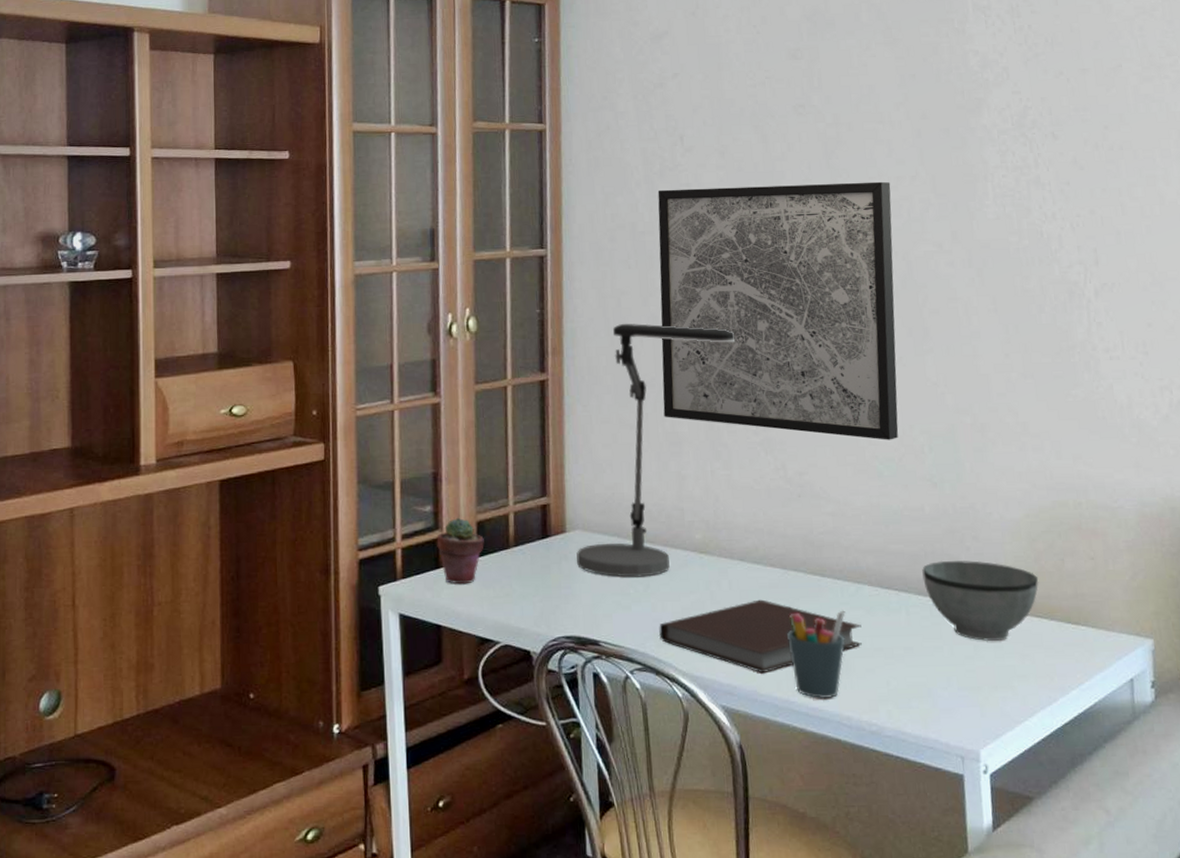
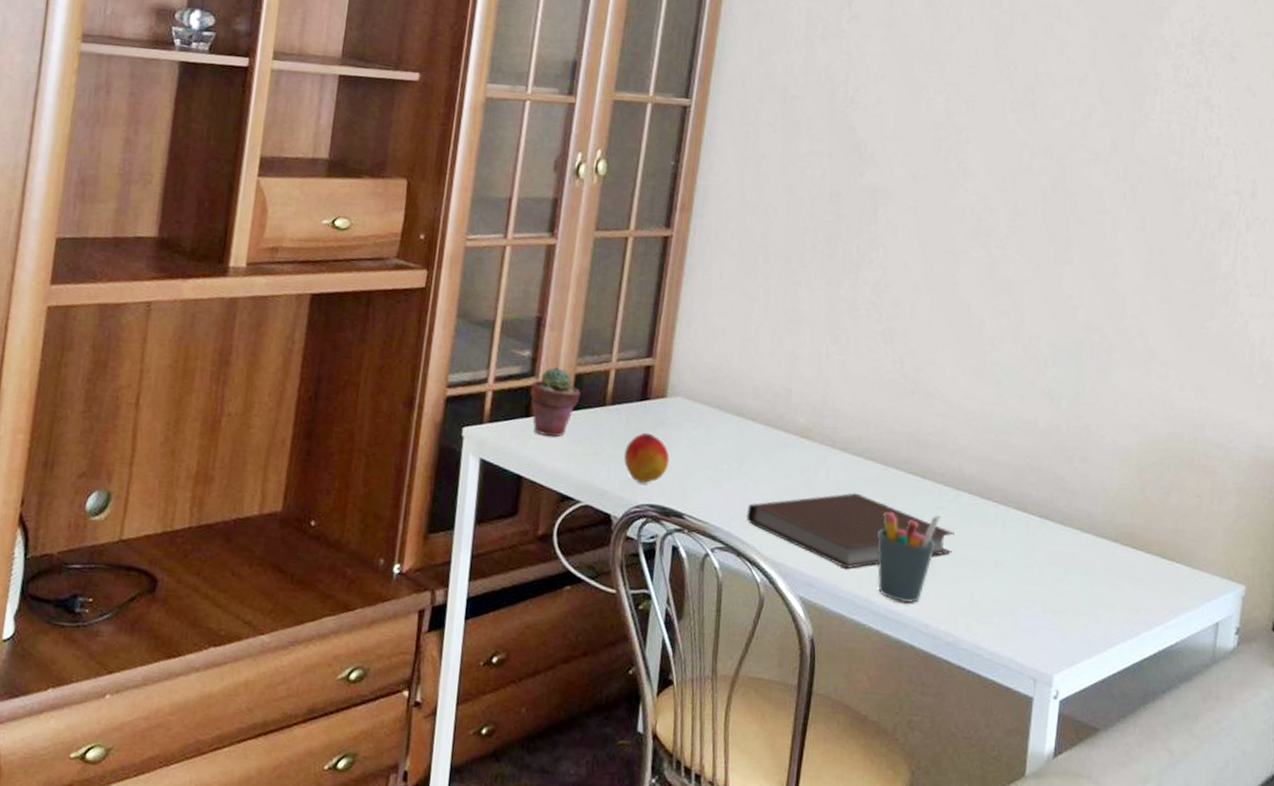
peach: none [534,568,578,618] -> present [624,432,670,484]
desk lamp: present [577,324,735,577] -> none [673,189,873,455]
wall art: present [657,181,899,440] -> none [786,54,1058,348]
bowl: present [922,561,1039,641] -> none [1024,478,1141,567]

